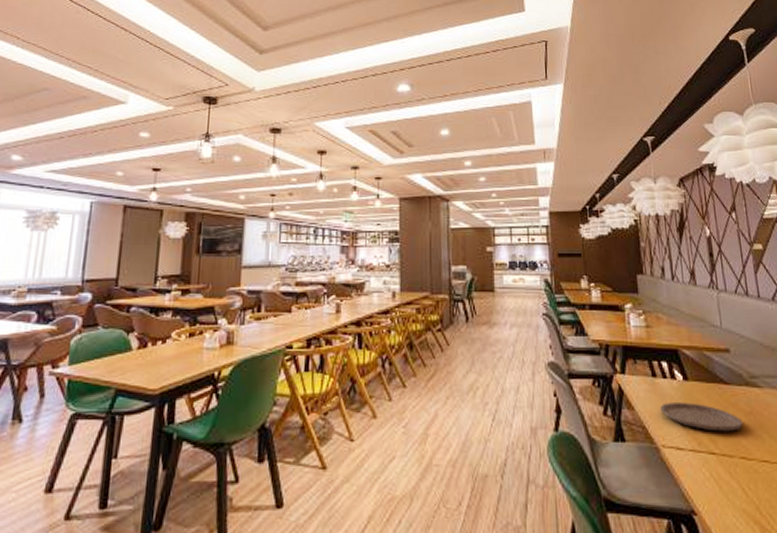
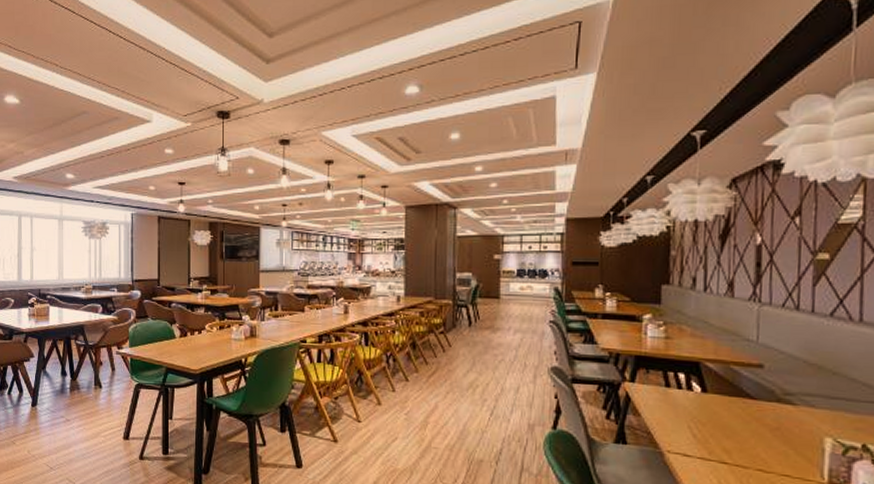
plate: present [660,402,744,431] -> none [670,412,767,445]

